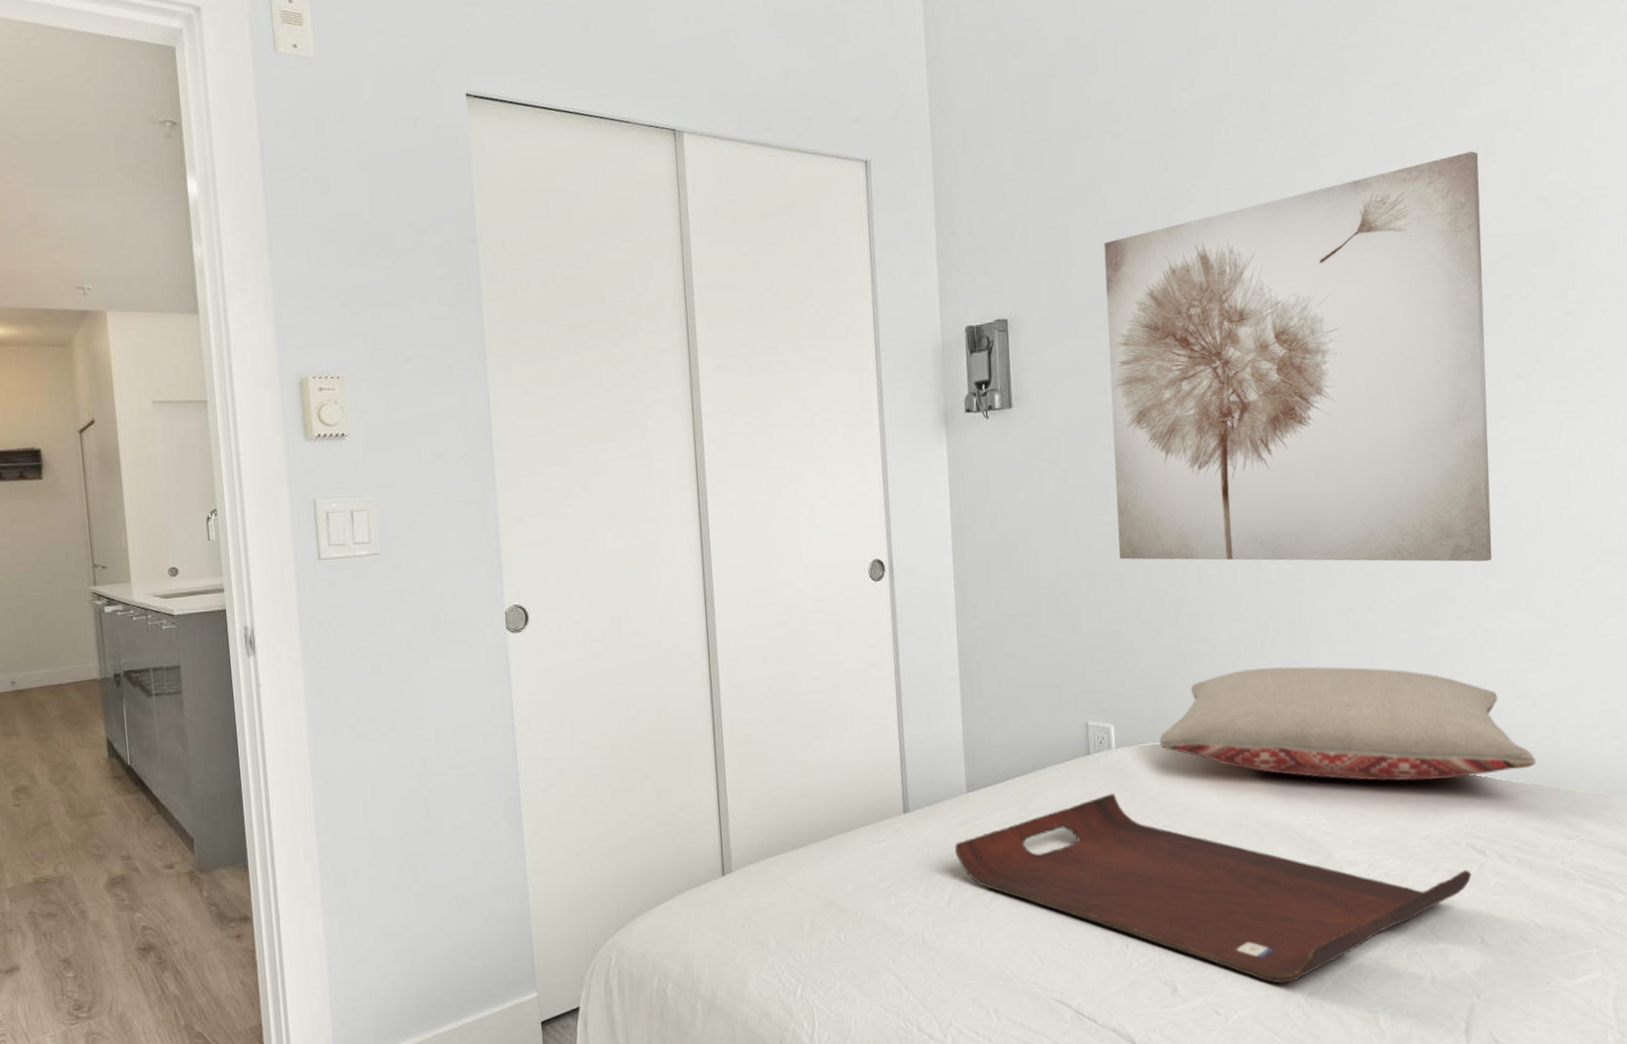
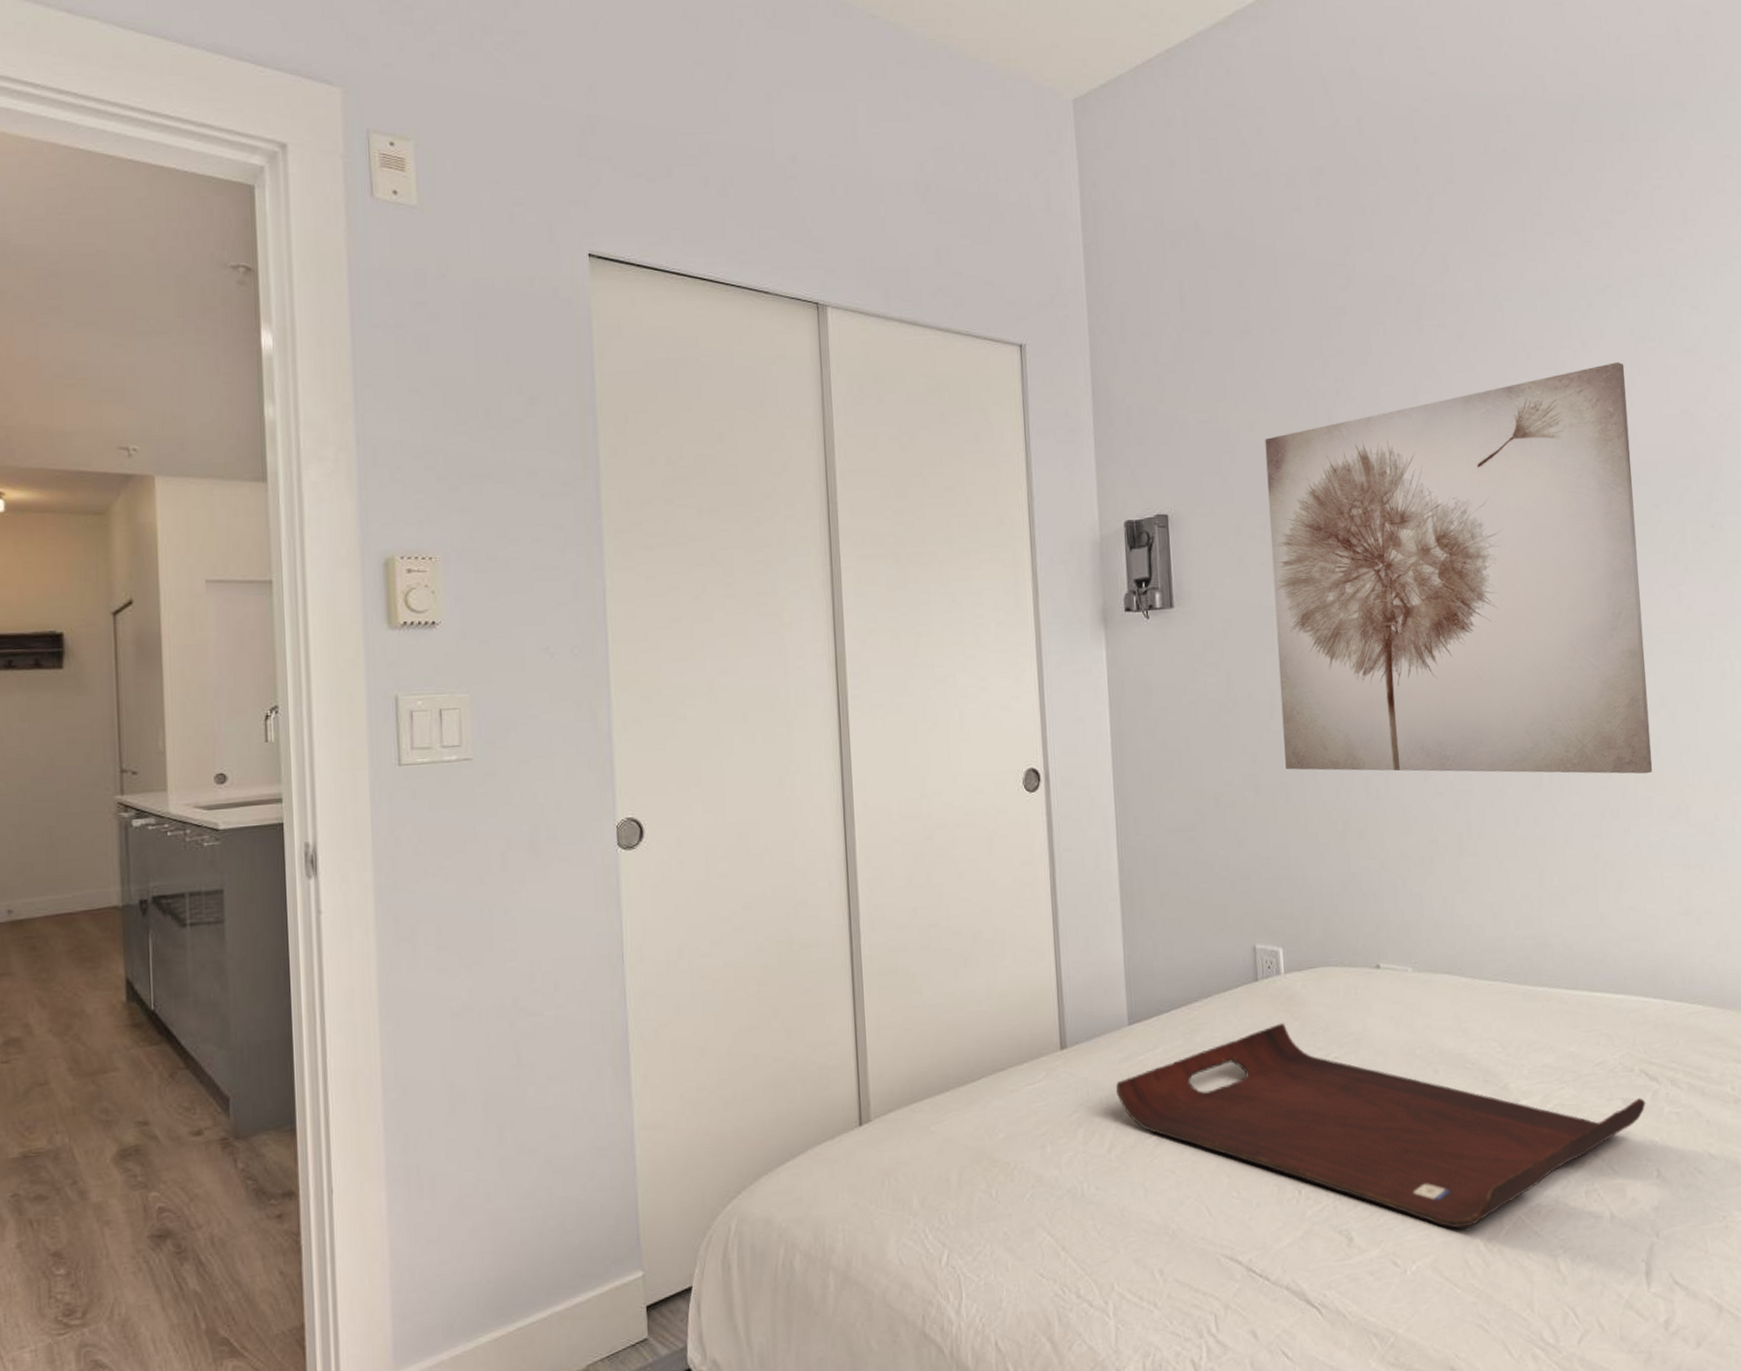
pillow: present [1159,666,1537,782] -> none [1329,883,1704,1005]

